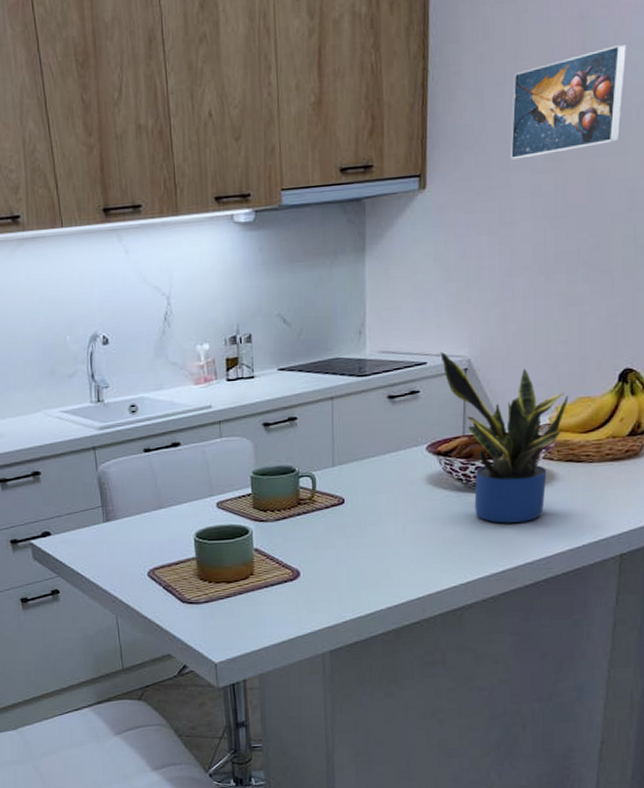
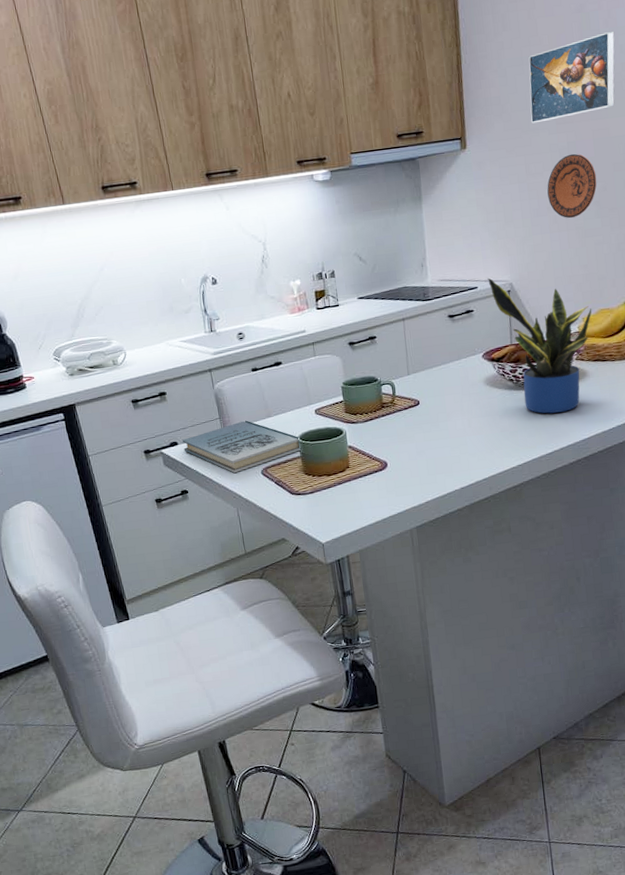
book: none [55,511,198,574] -> present [181,420,302,474]
decorative plate: none [524,199,589,282] -> present [547,153,597,219]

